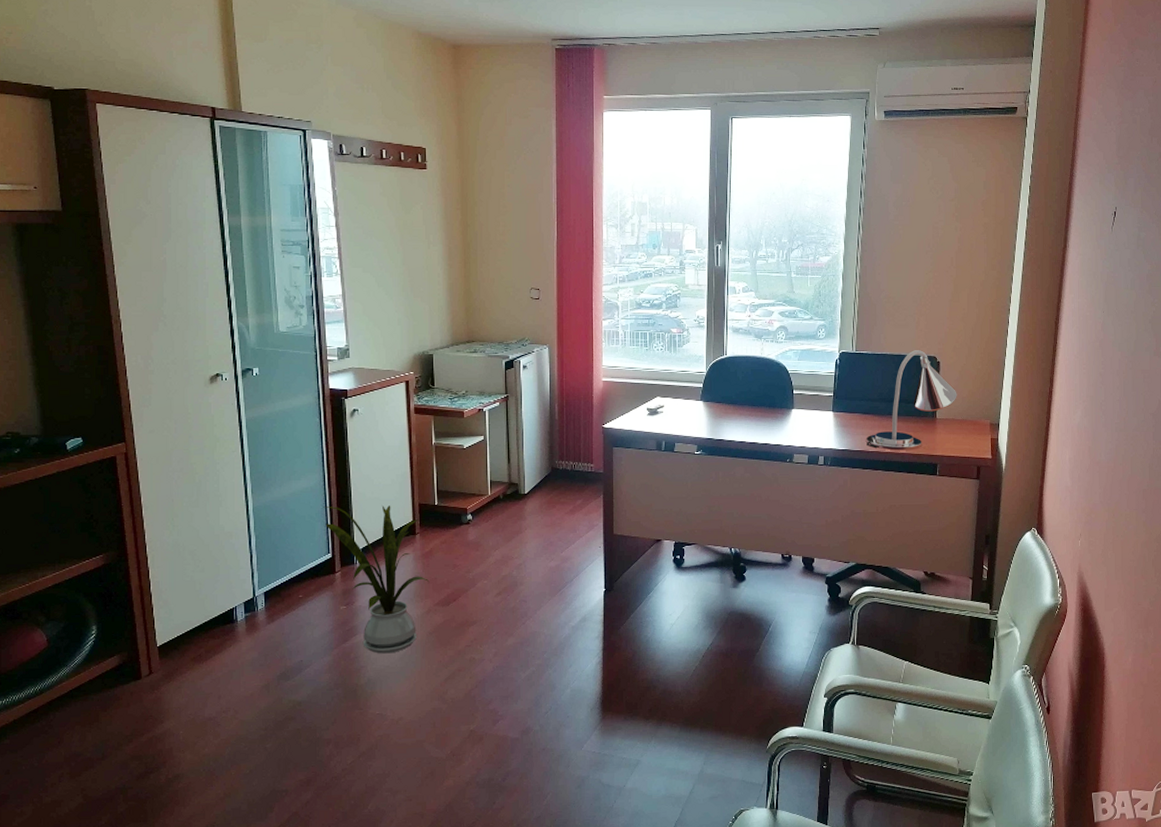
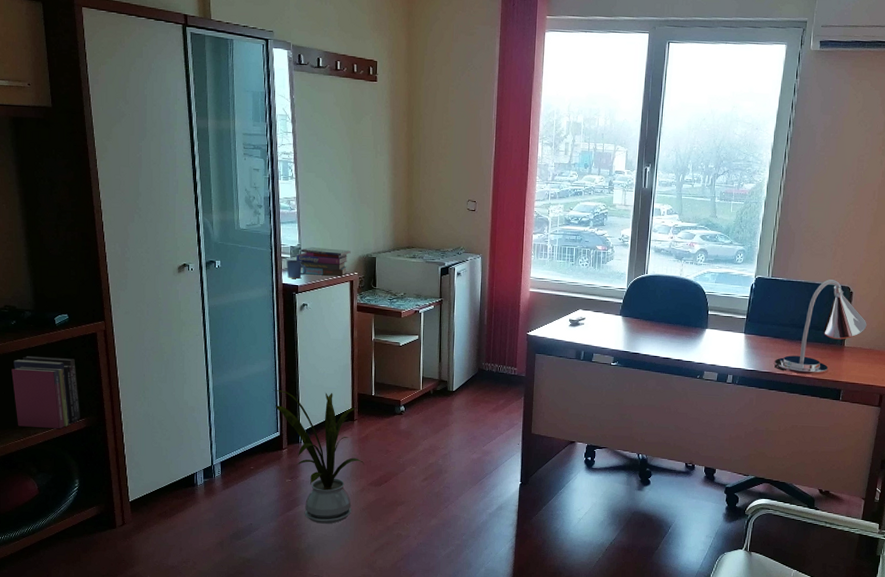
books: none [14,486,97,570] -> present [11,355,80,429]
mug: none [333,362,357,383] -> present [286,259,307,280]
books: none [345,347,405,377] -> present [297,247,351,277]

